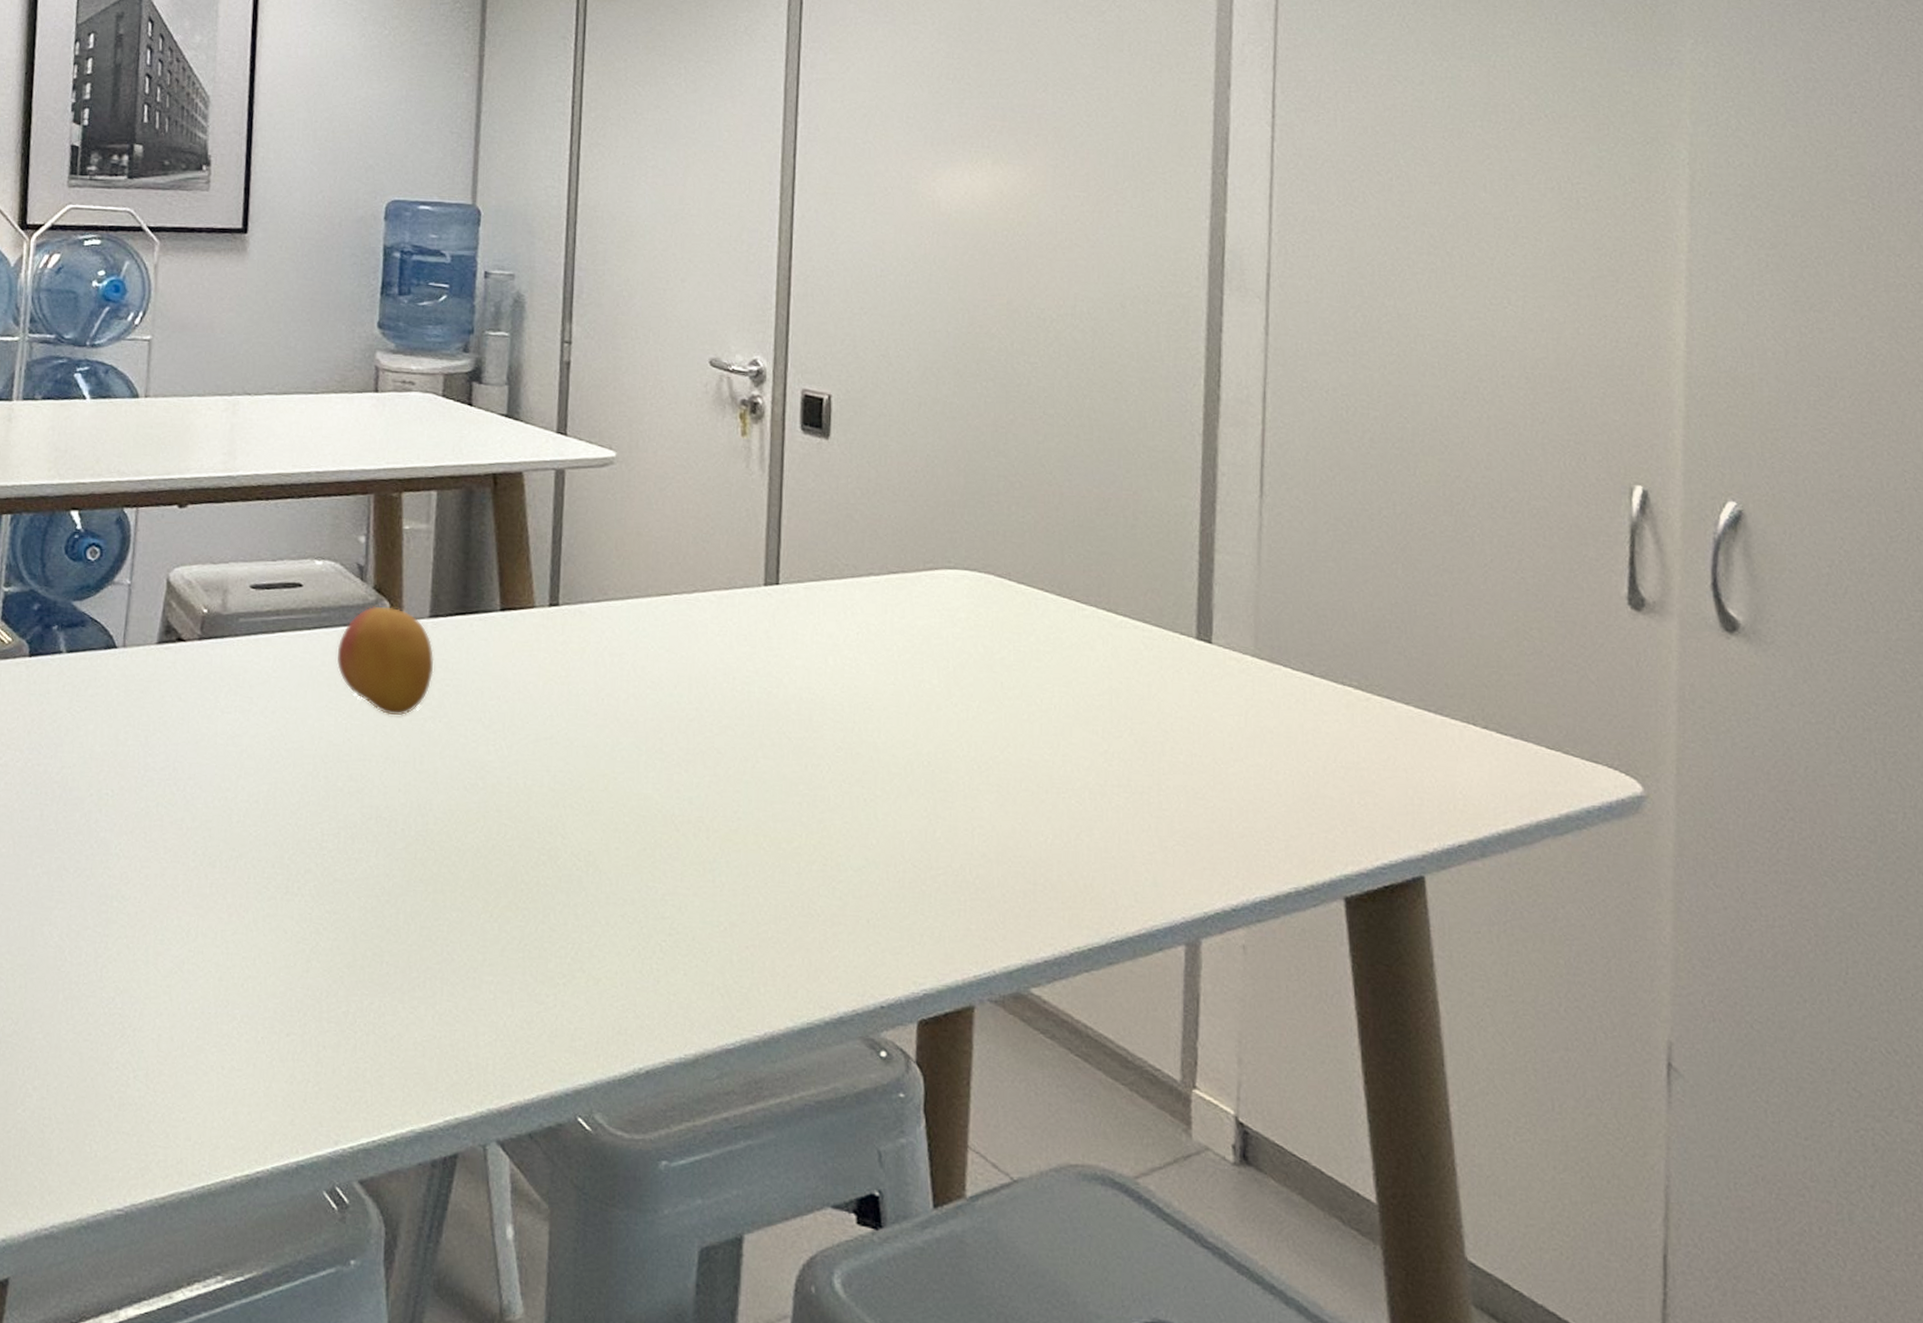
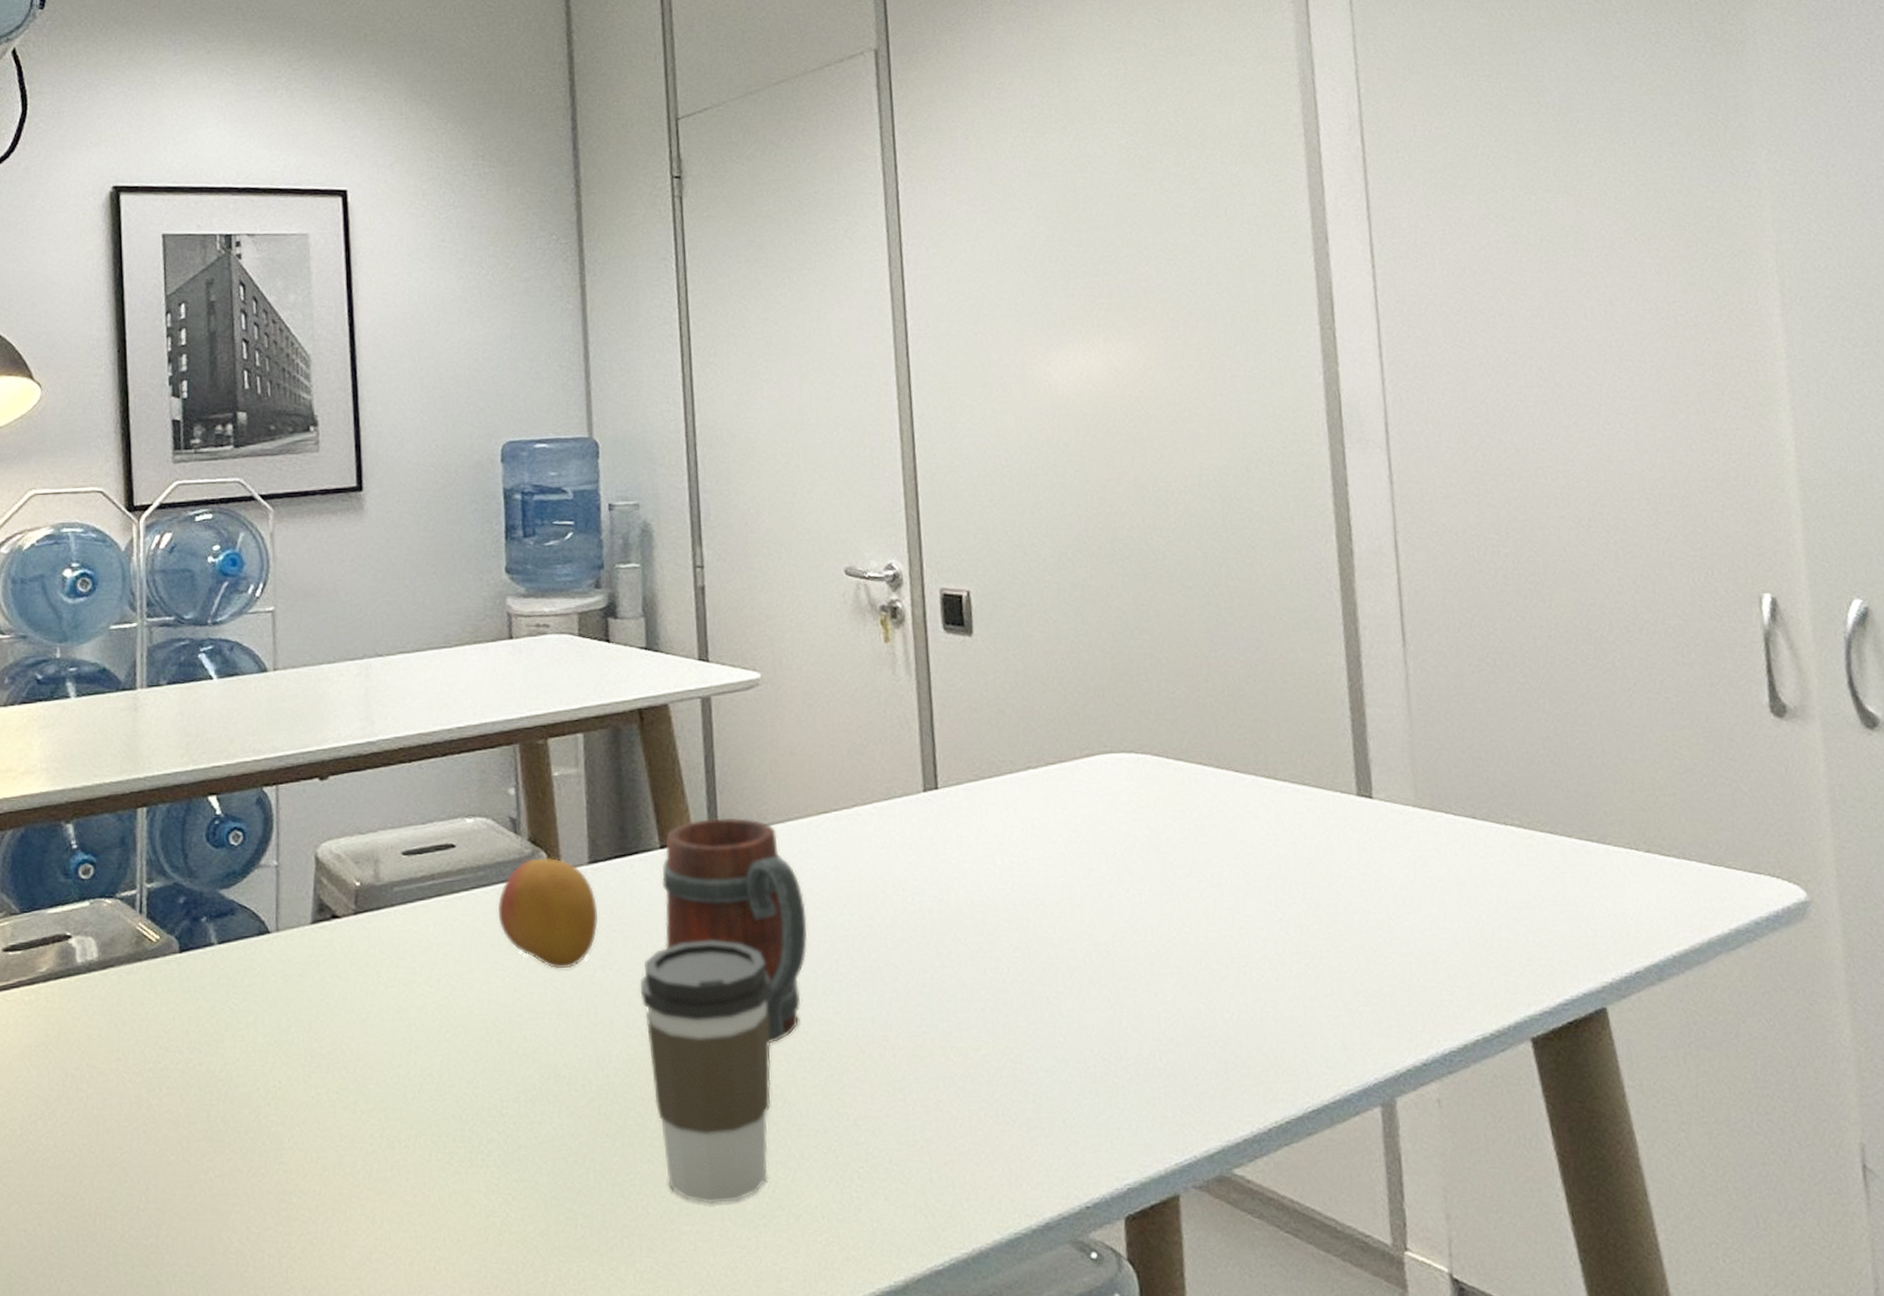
coffee cup: none [466,704,596,959] -> present [640,941,773,1205]
mug: none [495,587,637,811] -> present [661,818,808,1043]

